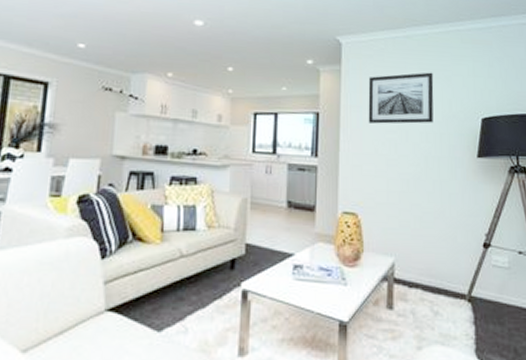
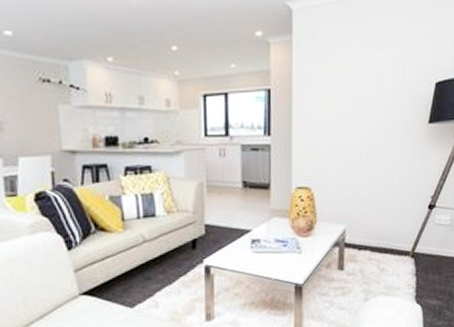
wall art: present [368,72,434,124] -> none [321,36,389,97]

